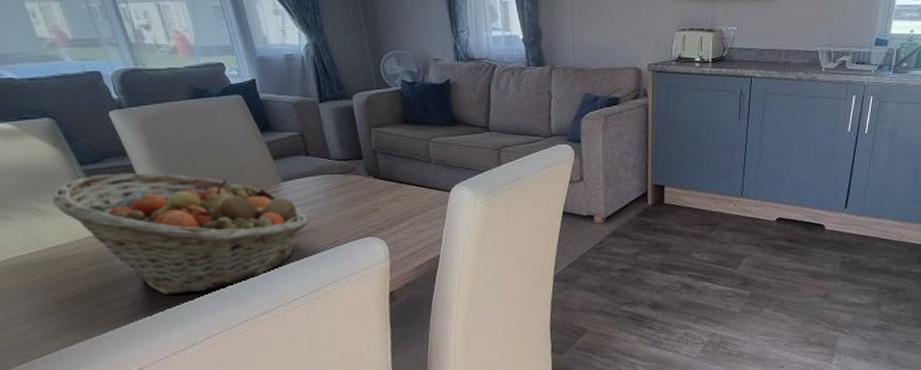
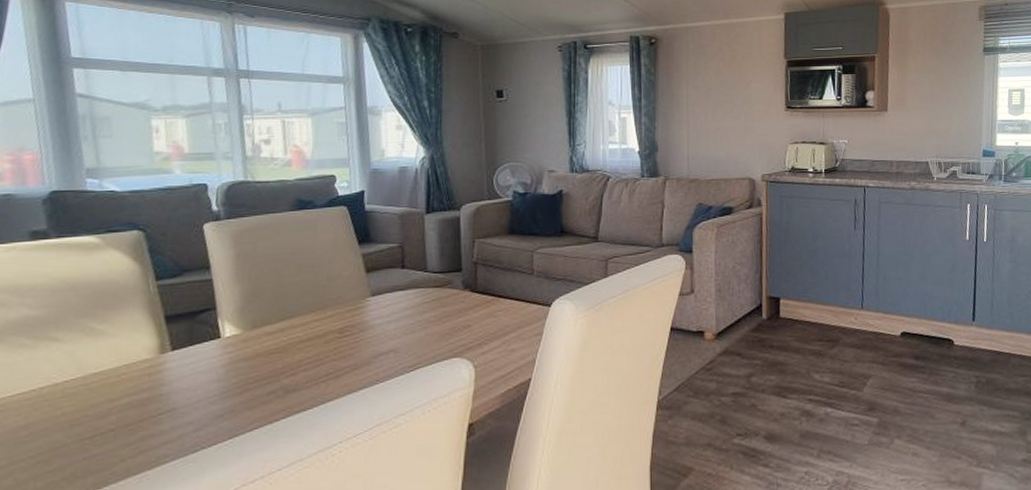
fruit basket: present [52,172,309,295] -> none [113,287,391,430]

